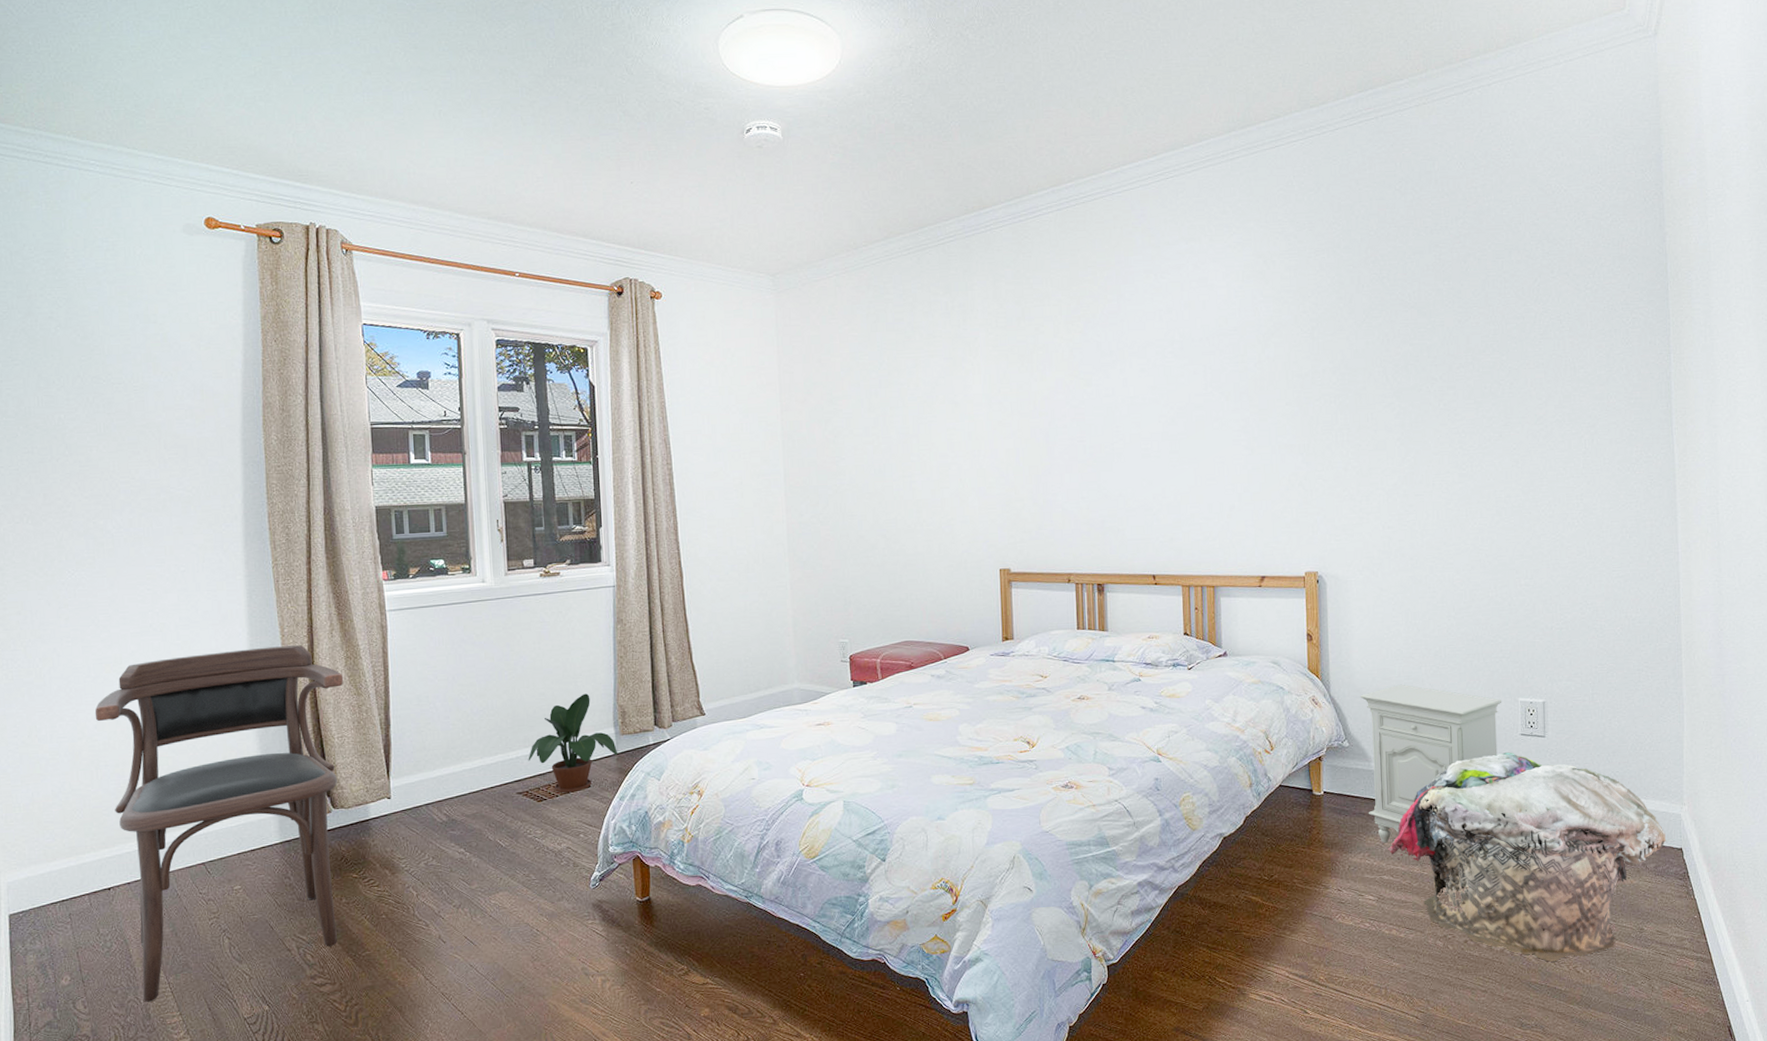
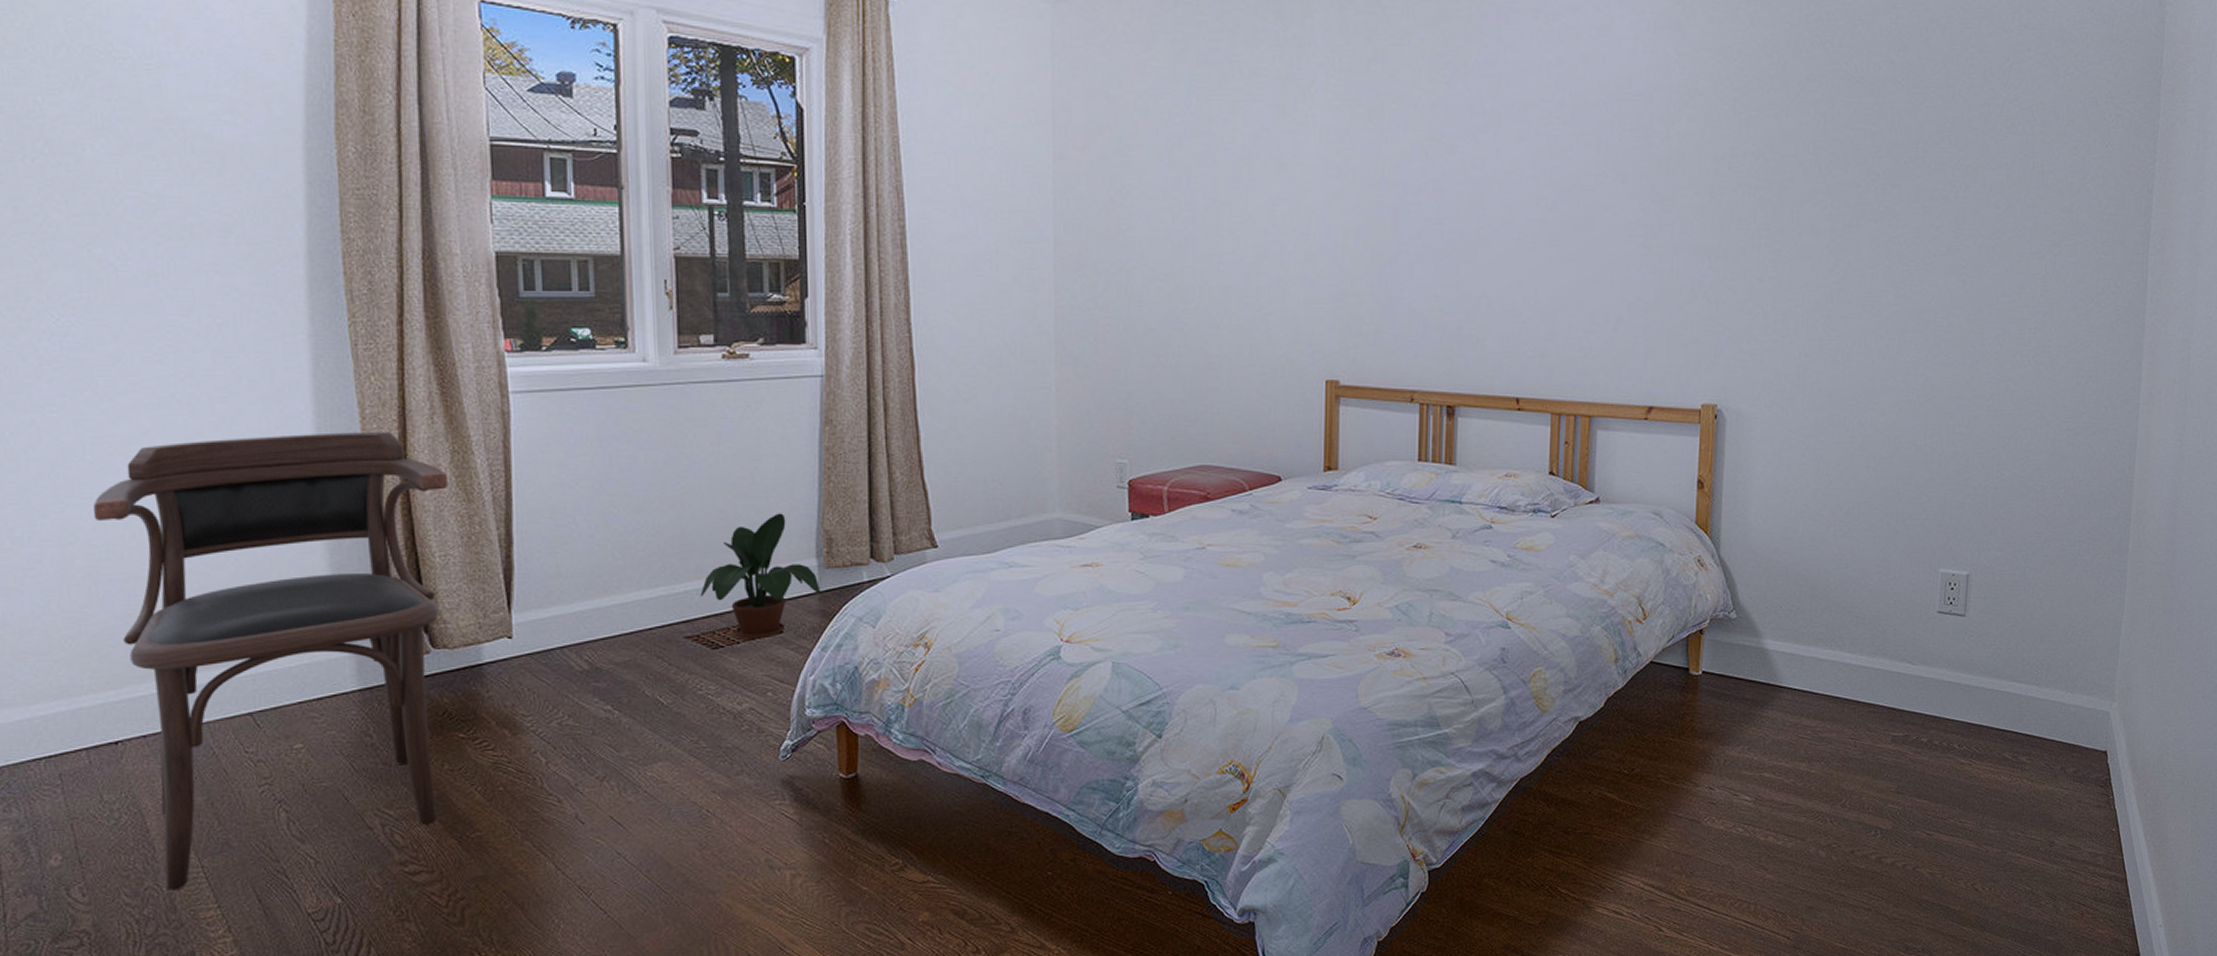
nightstand: present [1360,684,1502,843] -> none [1752,546,1920,735]
laundry basket: present [1388,752,1667,963] -> none [1772,632,2091,878]

